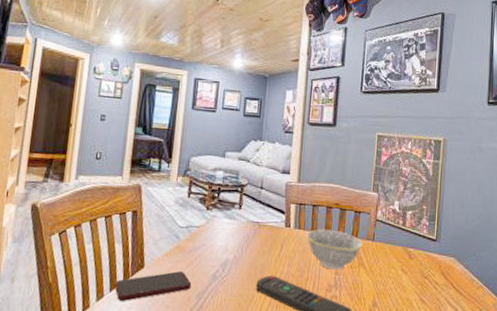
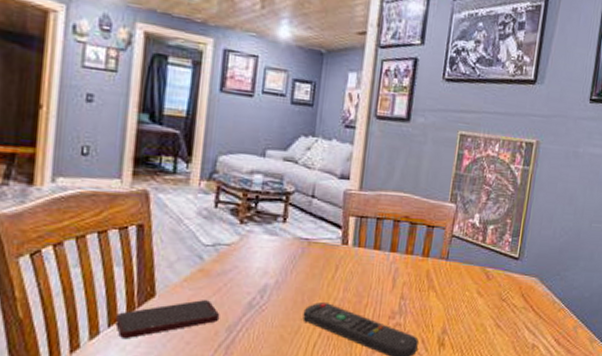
bowl: present [307,229,363,270] -> none [368,246,435,294]

